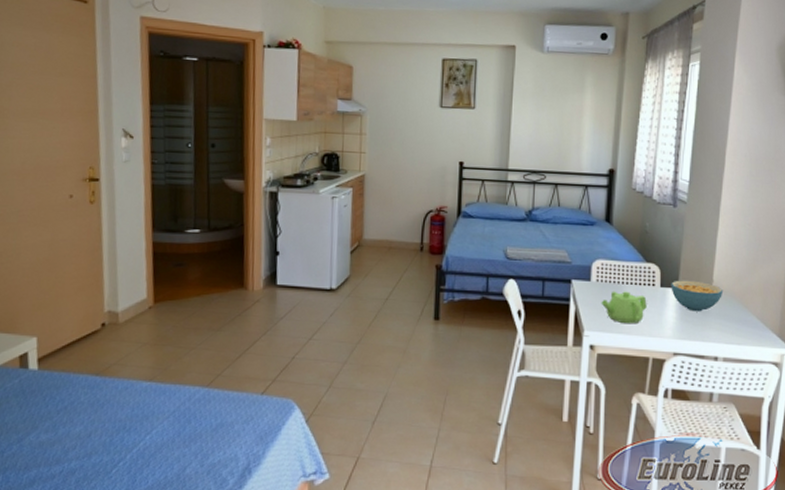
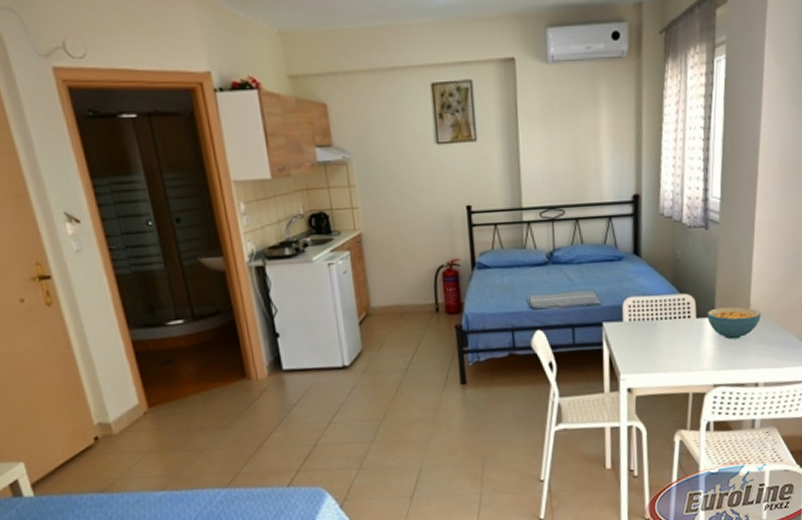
teapot: present [601,291,647,324] -> none [635,327,684,362]

